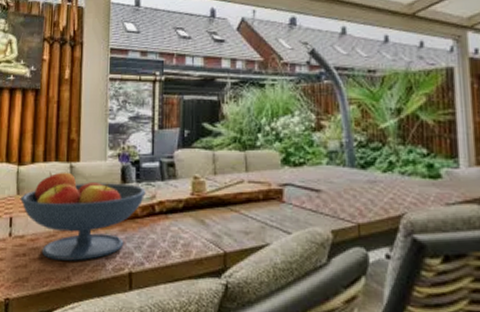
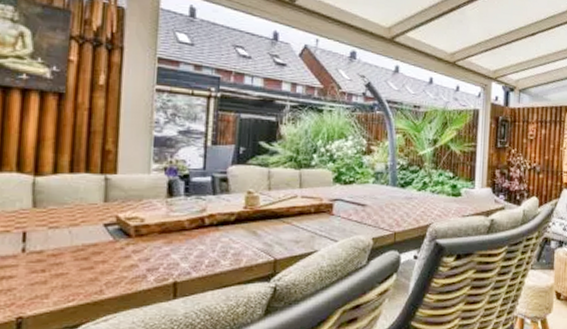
fruit bowl: present [21,172,146,261] -> none [38,183,195,274]

